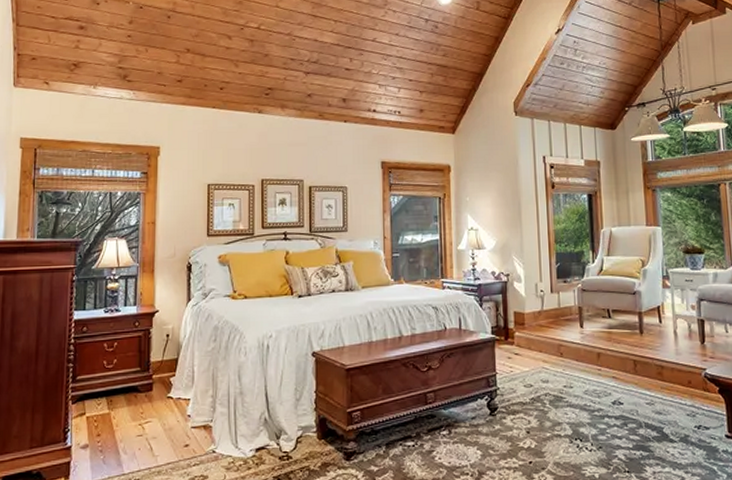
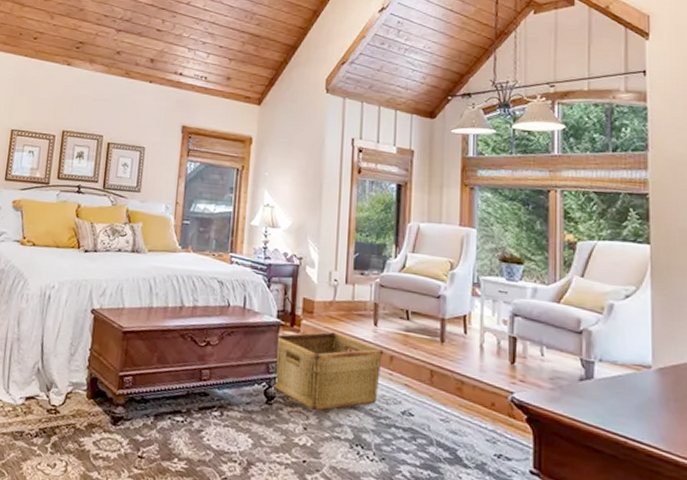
hamper: none [494,339,592,415] -> present [273,331,384,411]

